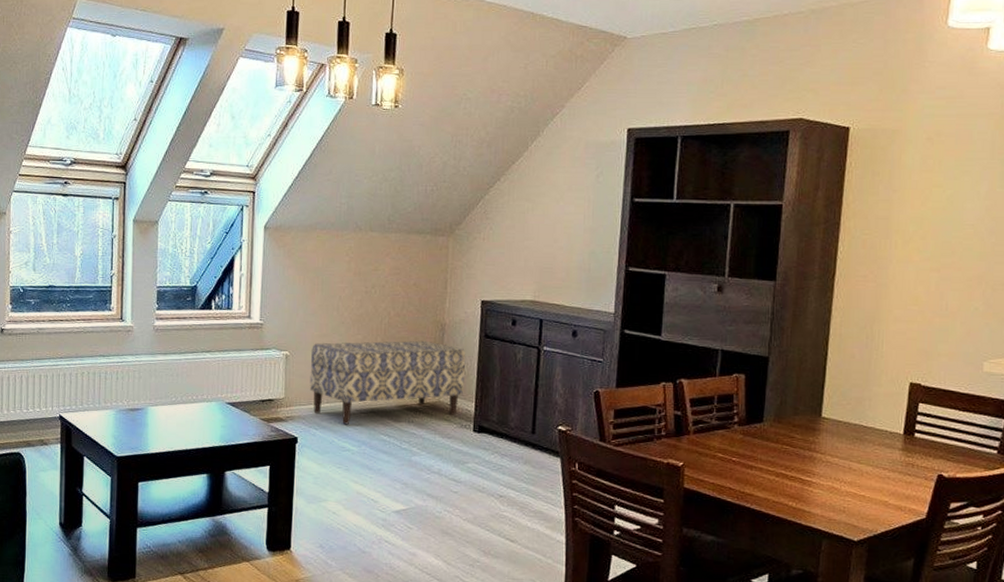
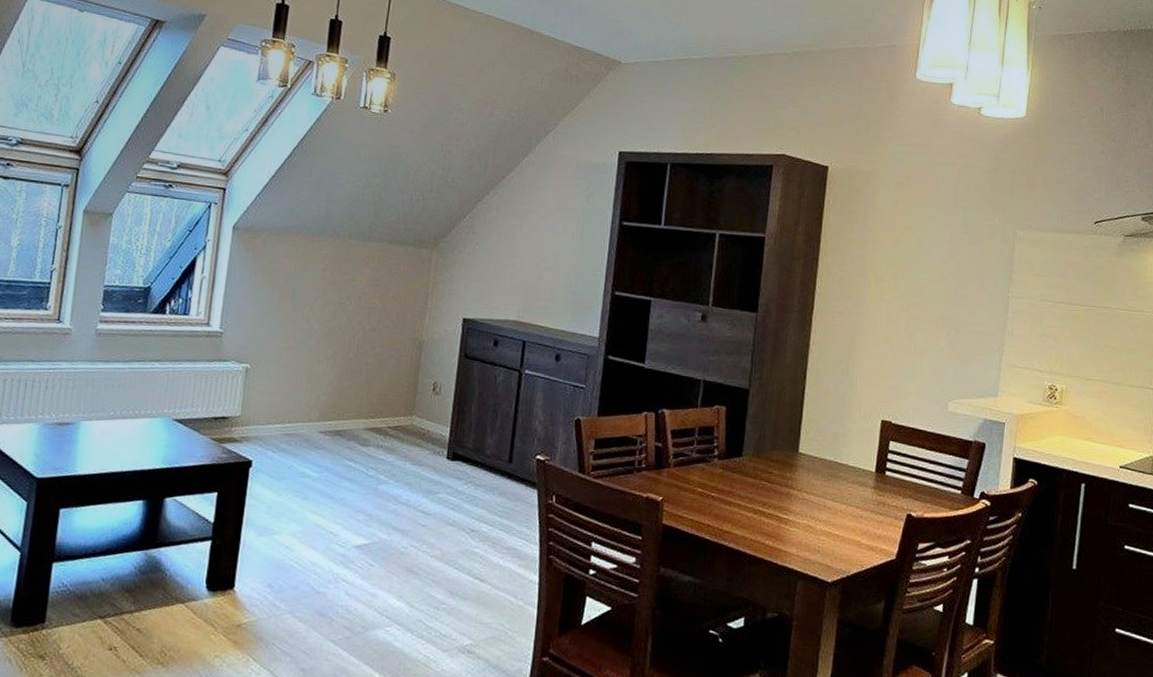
bench: present [309,340,466,425] -> none [270,355,444,448]

